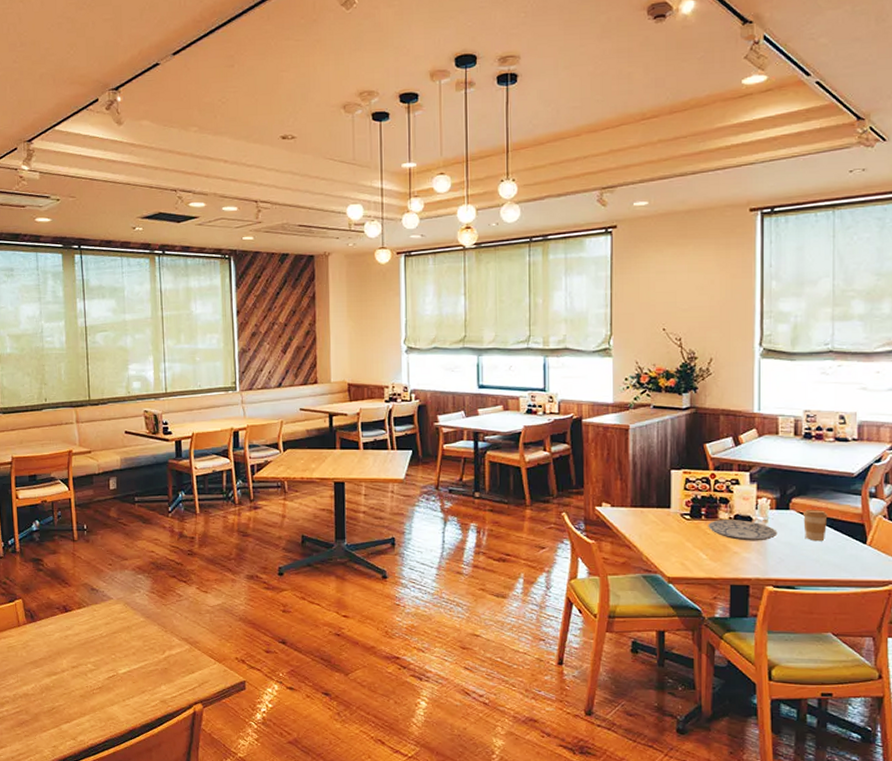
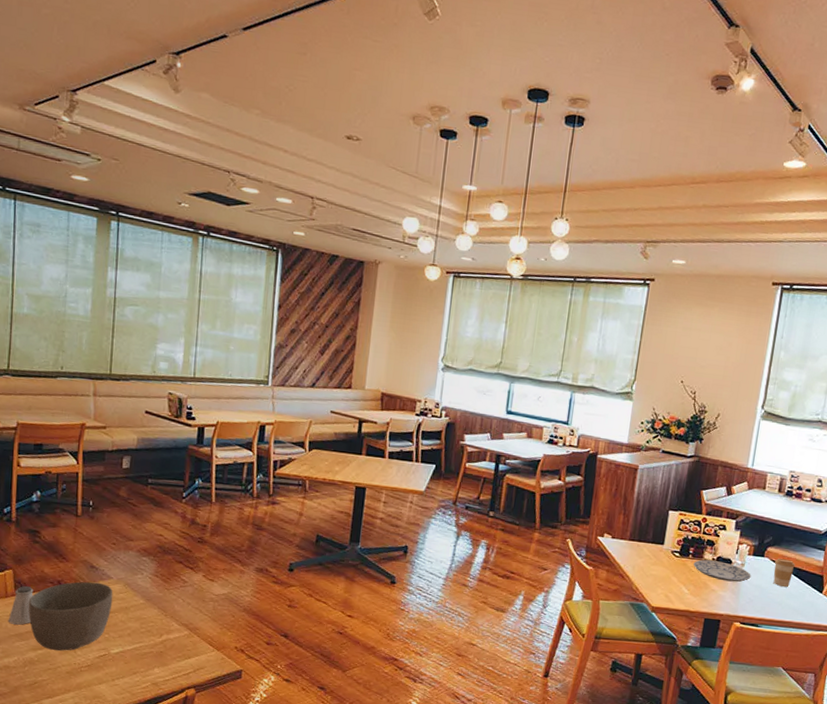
saltshaker: none [22,613,43,652] -> present [8,585,34,625]
bowl: none [39,604,115,676] -> present [28,581,113,651]

